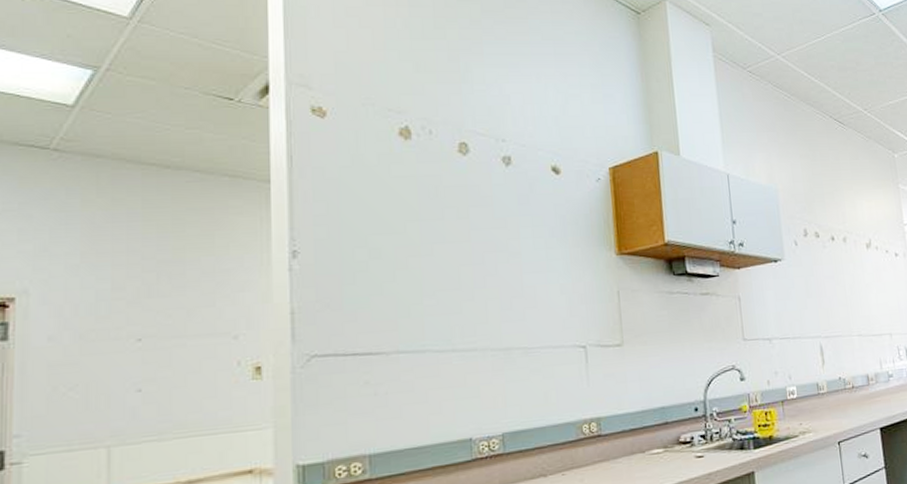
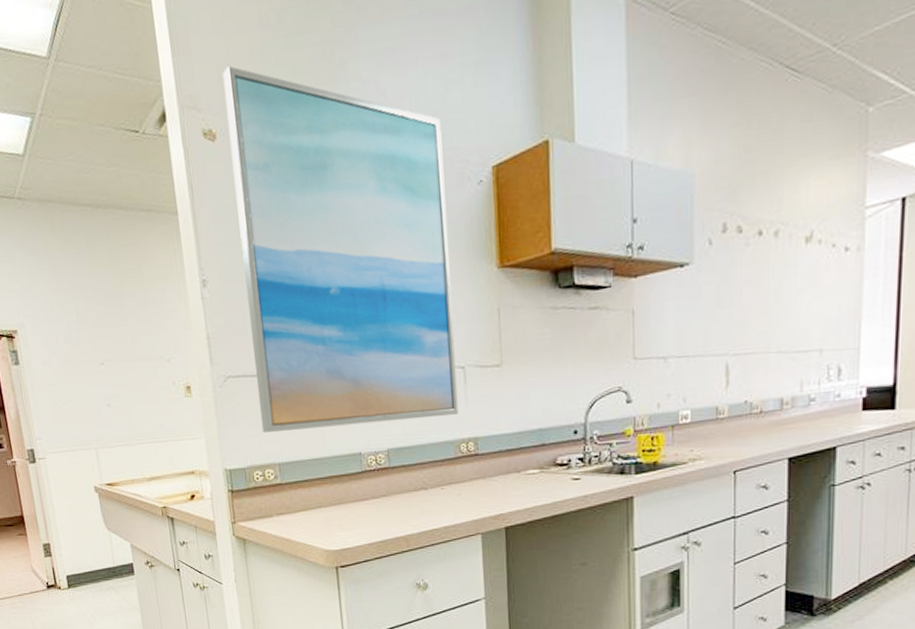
wall art: none [340,55,580,419] -> present [223,66,459,433]

